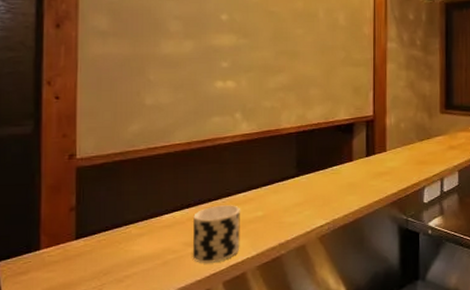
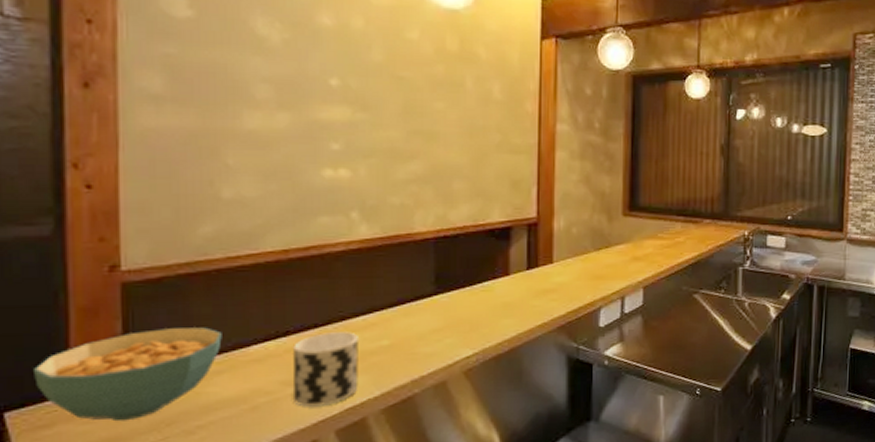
cereal bowl: none [17,201,144,271] -> present [34,327,222,422]

